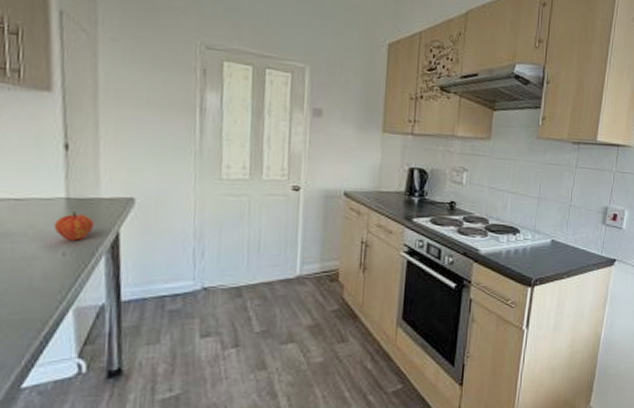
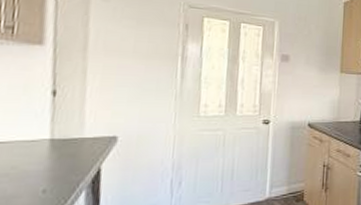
fruit: present [53,212,95,241] -> none [35,151,77,178]

